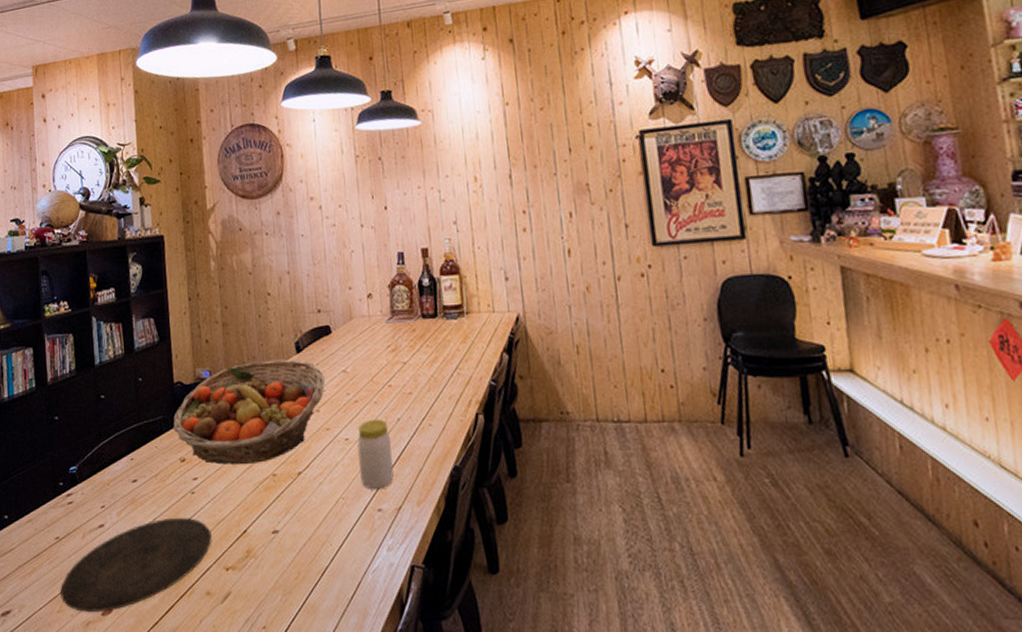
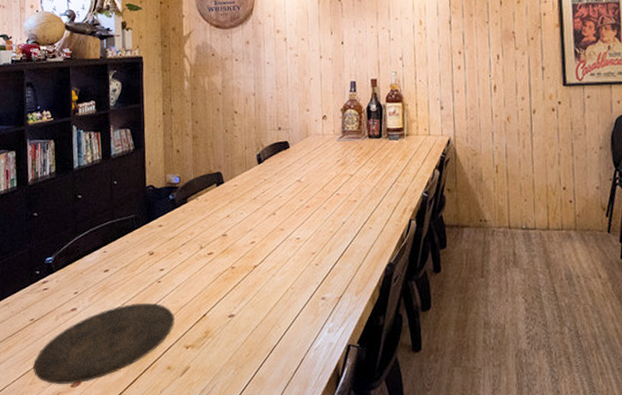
fruit basket: present [173,359,325,465] -> none [143,169,282,258]
jar: present [357,418,394,490] -> none [307,222,337,282]

